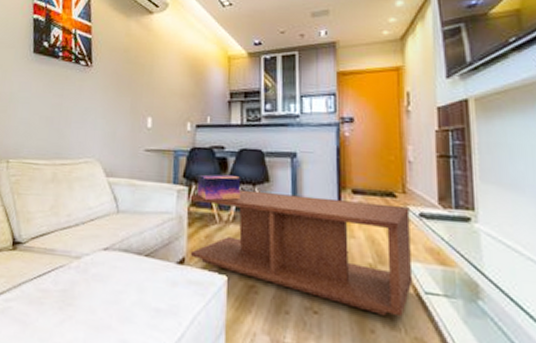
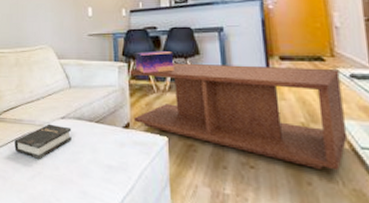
hardback book: none [41,255,116,300] -> present [14,124,72,159]

